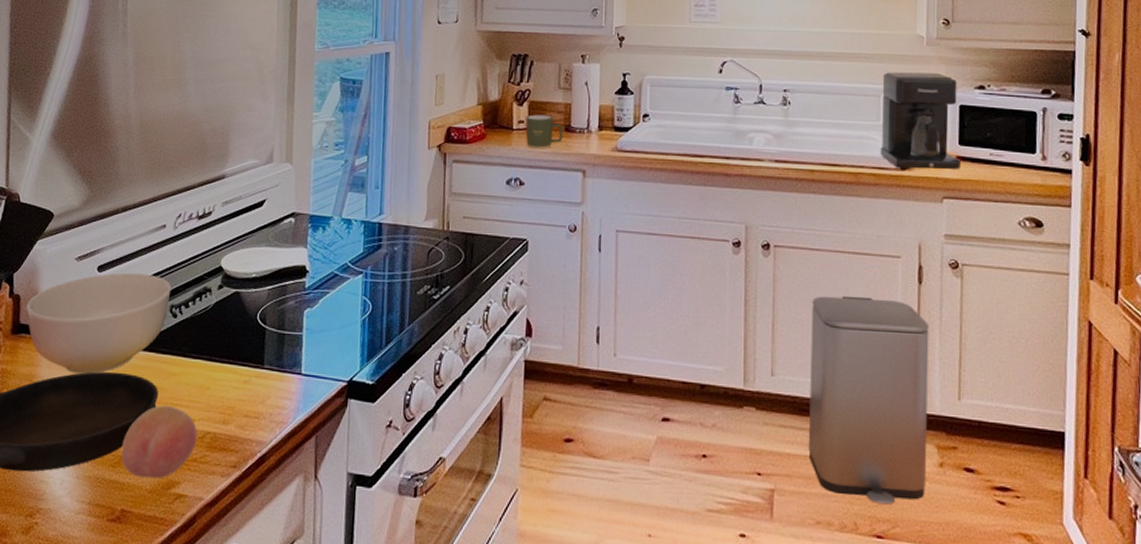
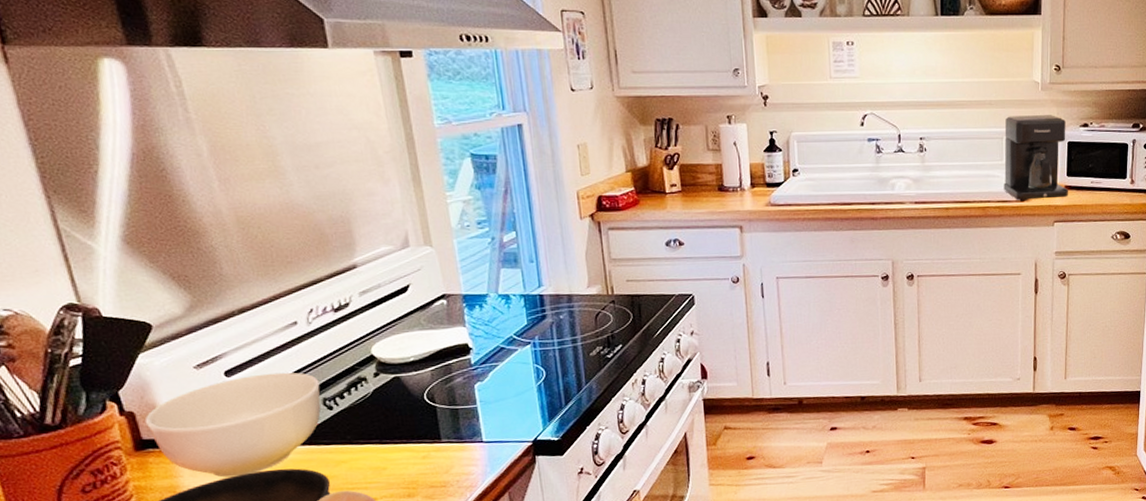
mug: present [525,114,563,149] -> none [678,177,717,210]
pedal bin: present [808,295,929,505] -> none [950,309,1043,464]

